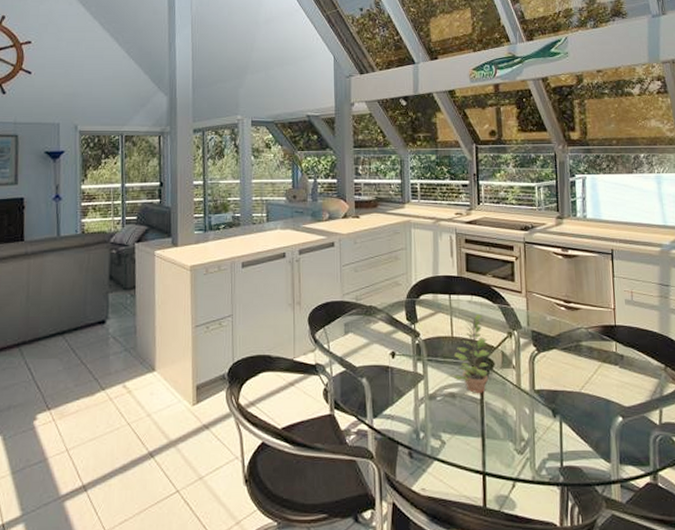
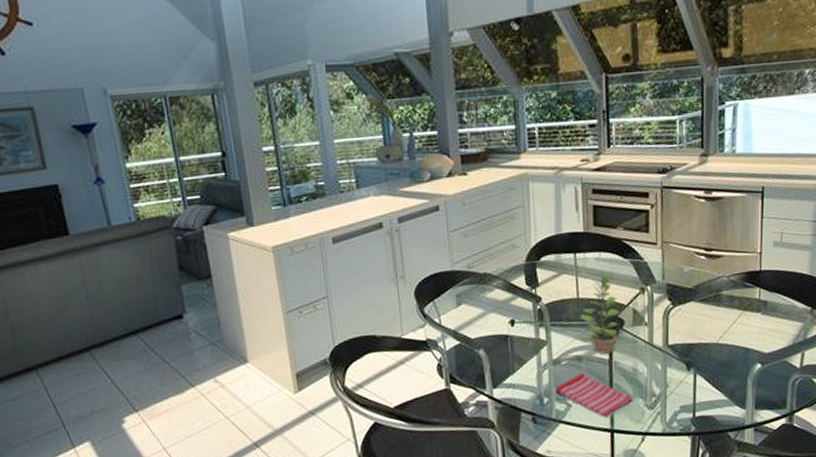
dish towel: none [431,409,505,459] -> present [555,372,634,418]

